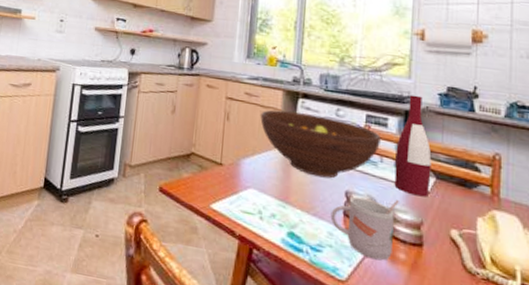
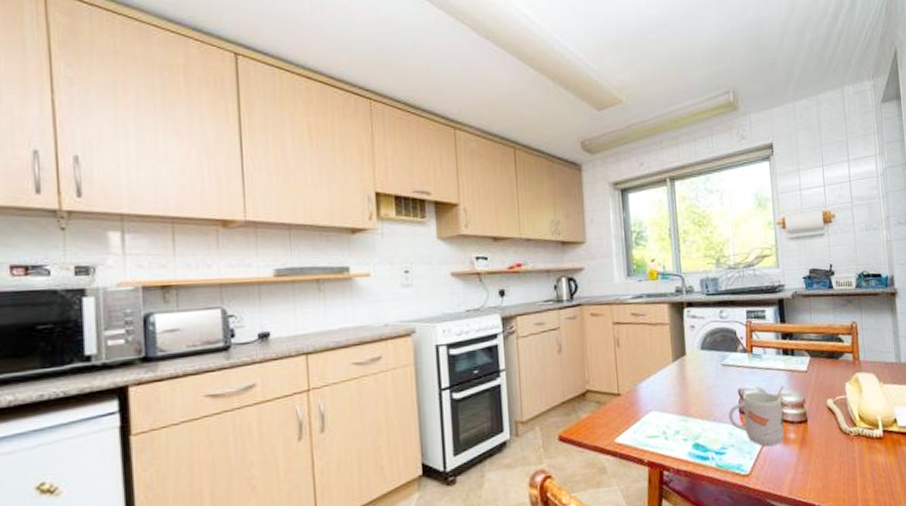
fruit bowl: present [260,109,381,179] -> none [650,321,762,383]
wine bottle: present [394,94,432,197] -> none [775,282,807,378]

